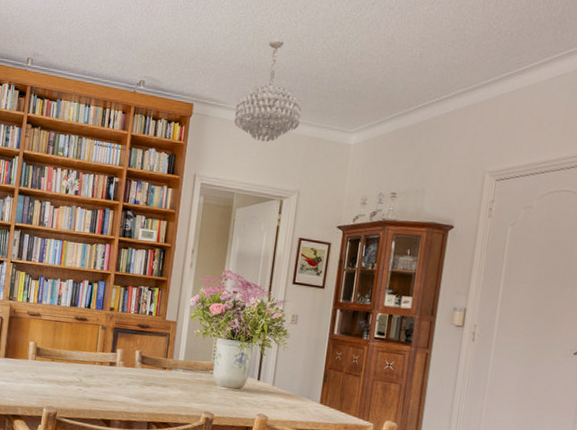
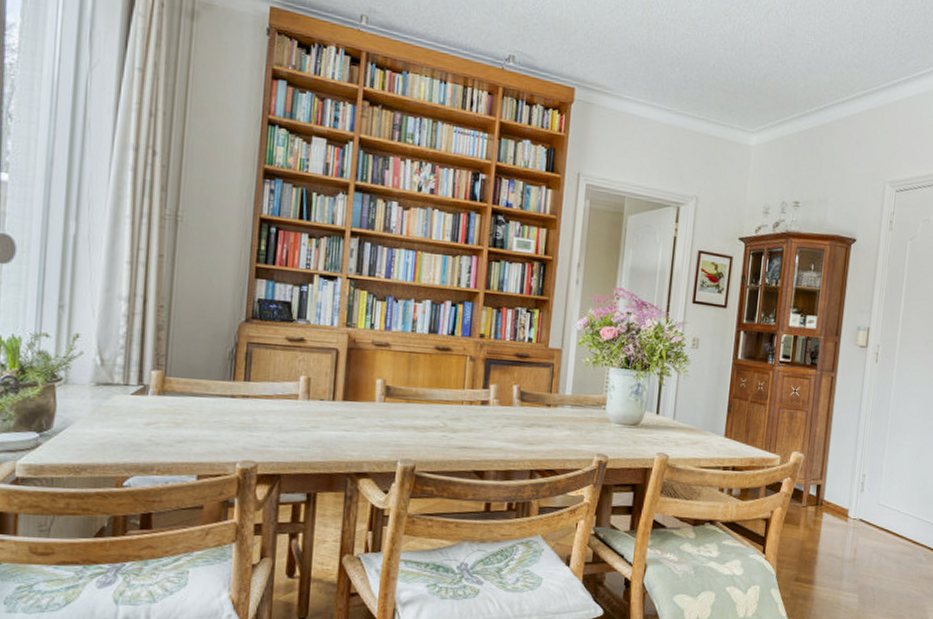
chandelier: present [233,38,302,142] -> none [622,18,699,139]

